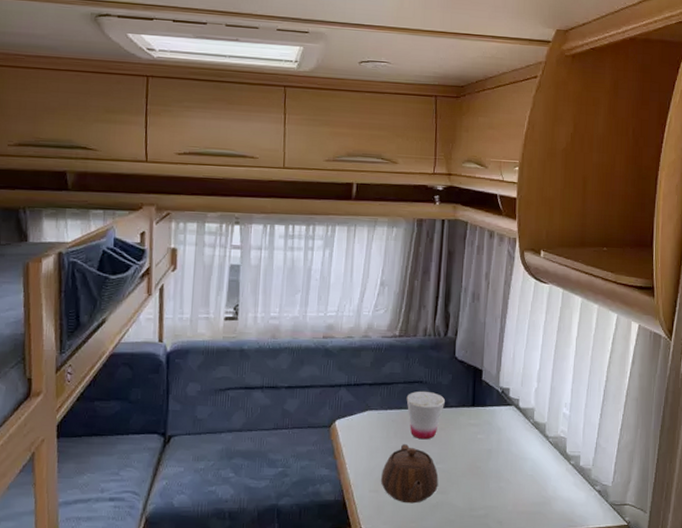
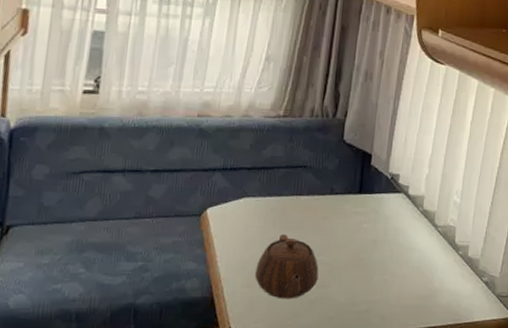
cup: present [406,391,445,440] -> none [288,176,330,230]

